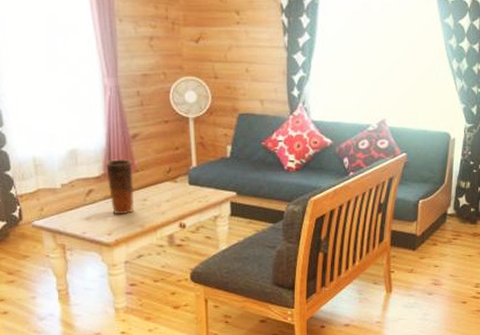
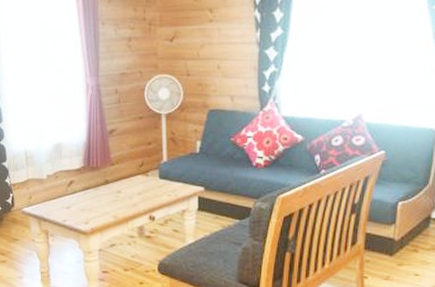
vase: present [106,159,134,215] -> none [86,153,110,206]

